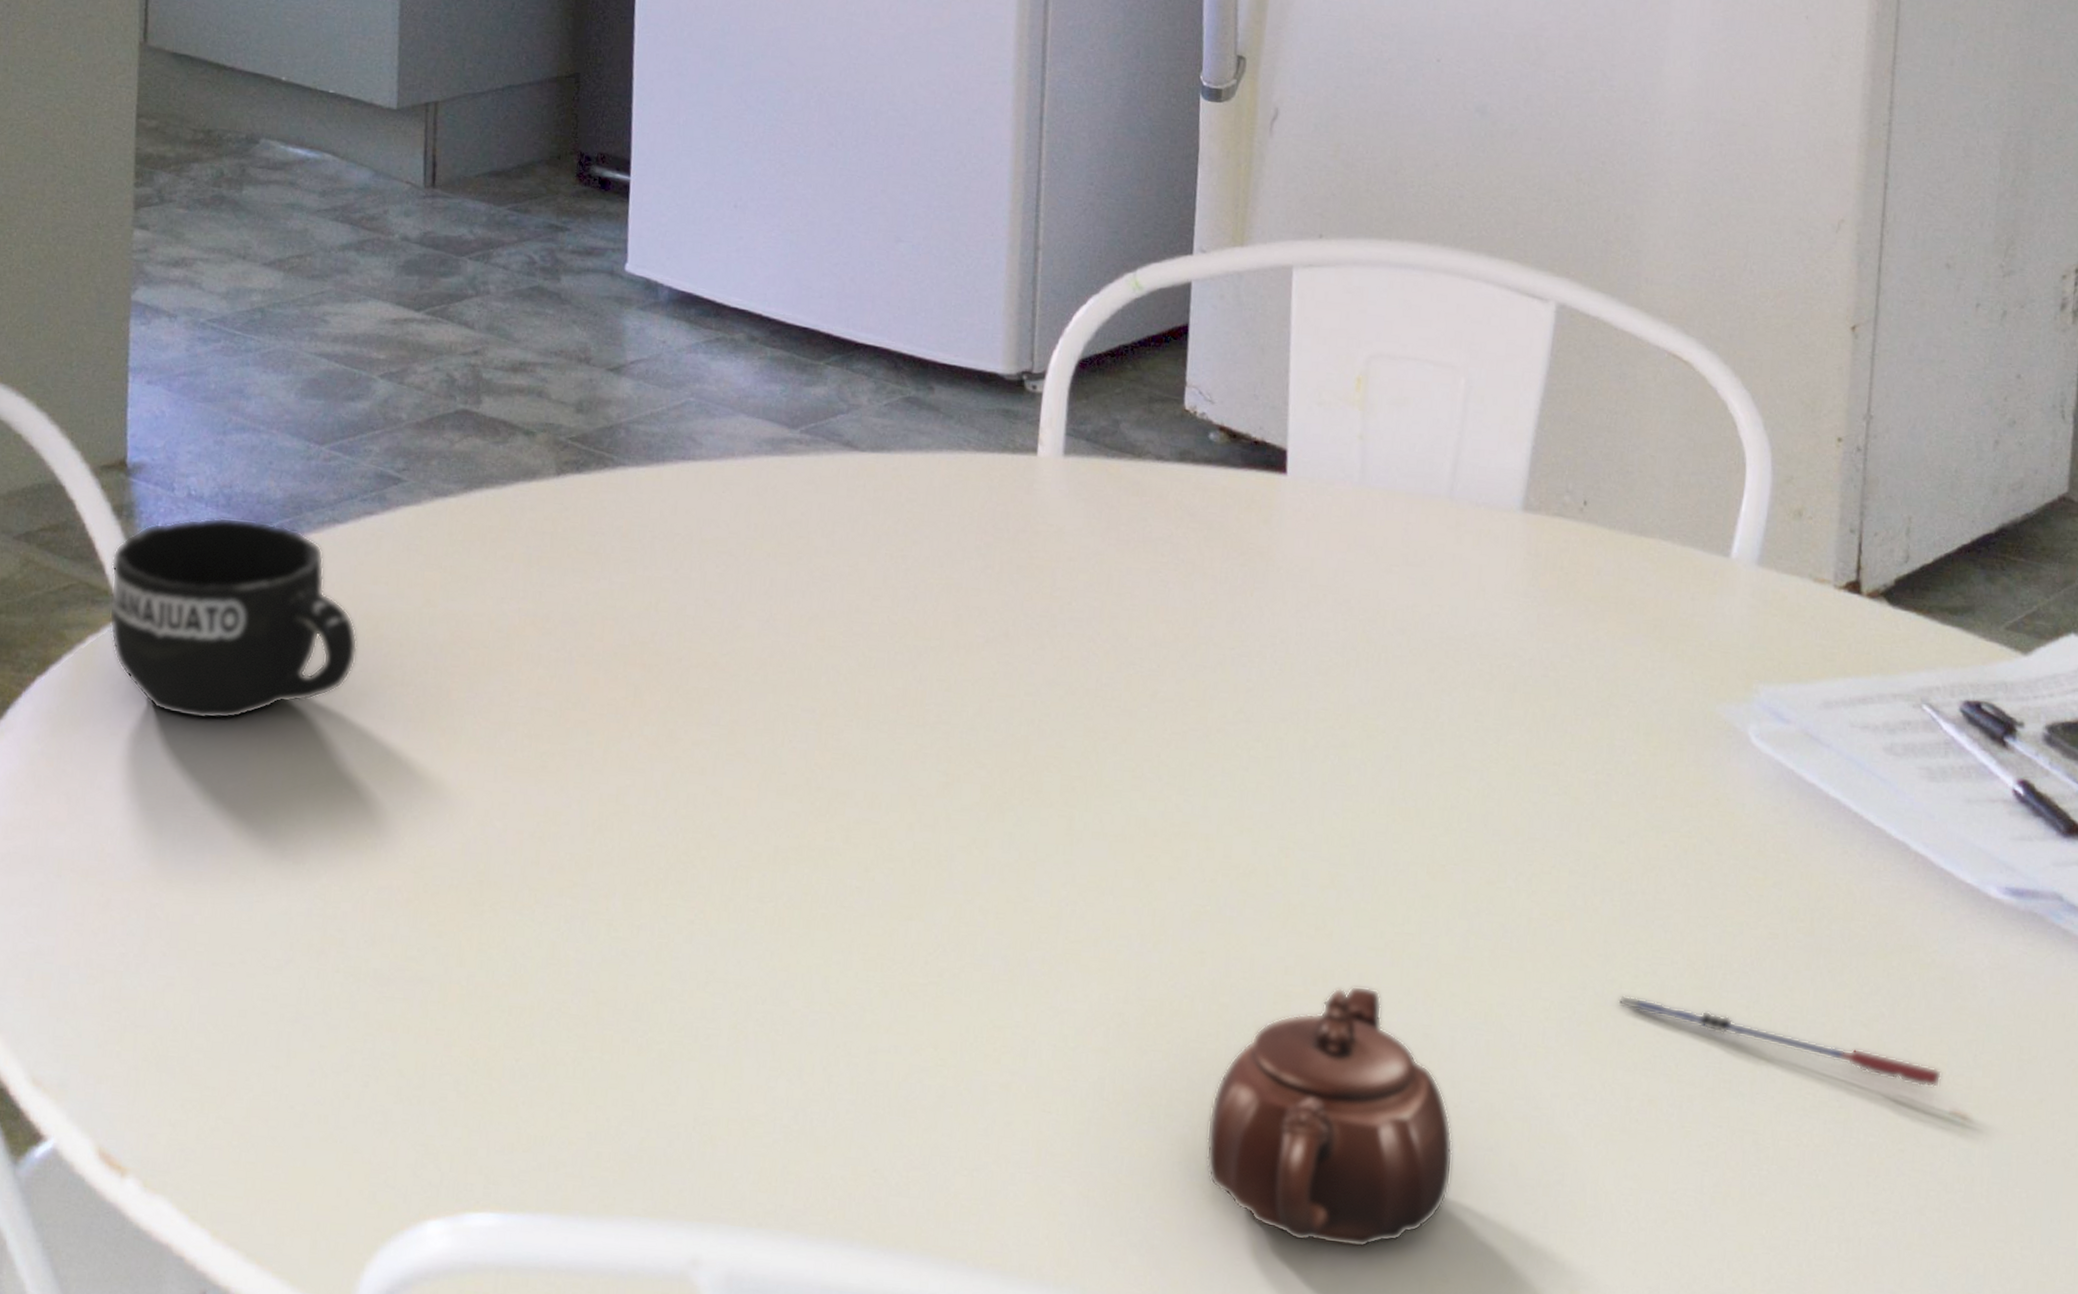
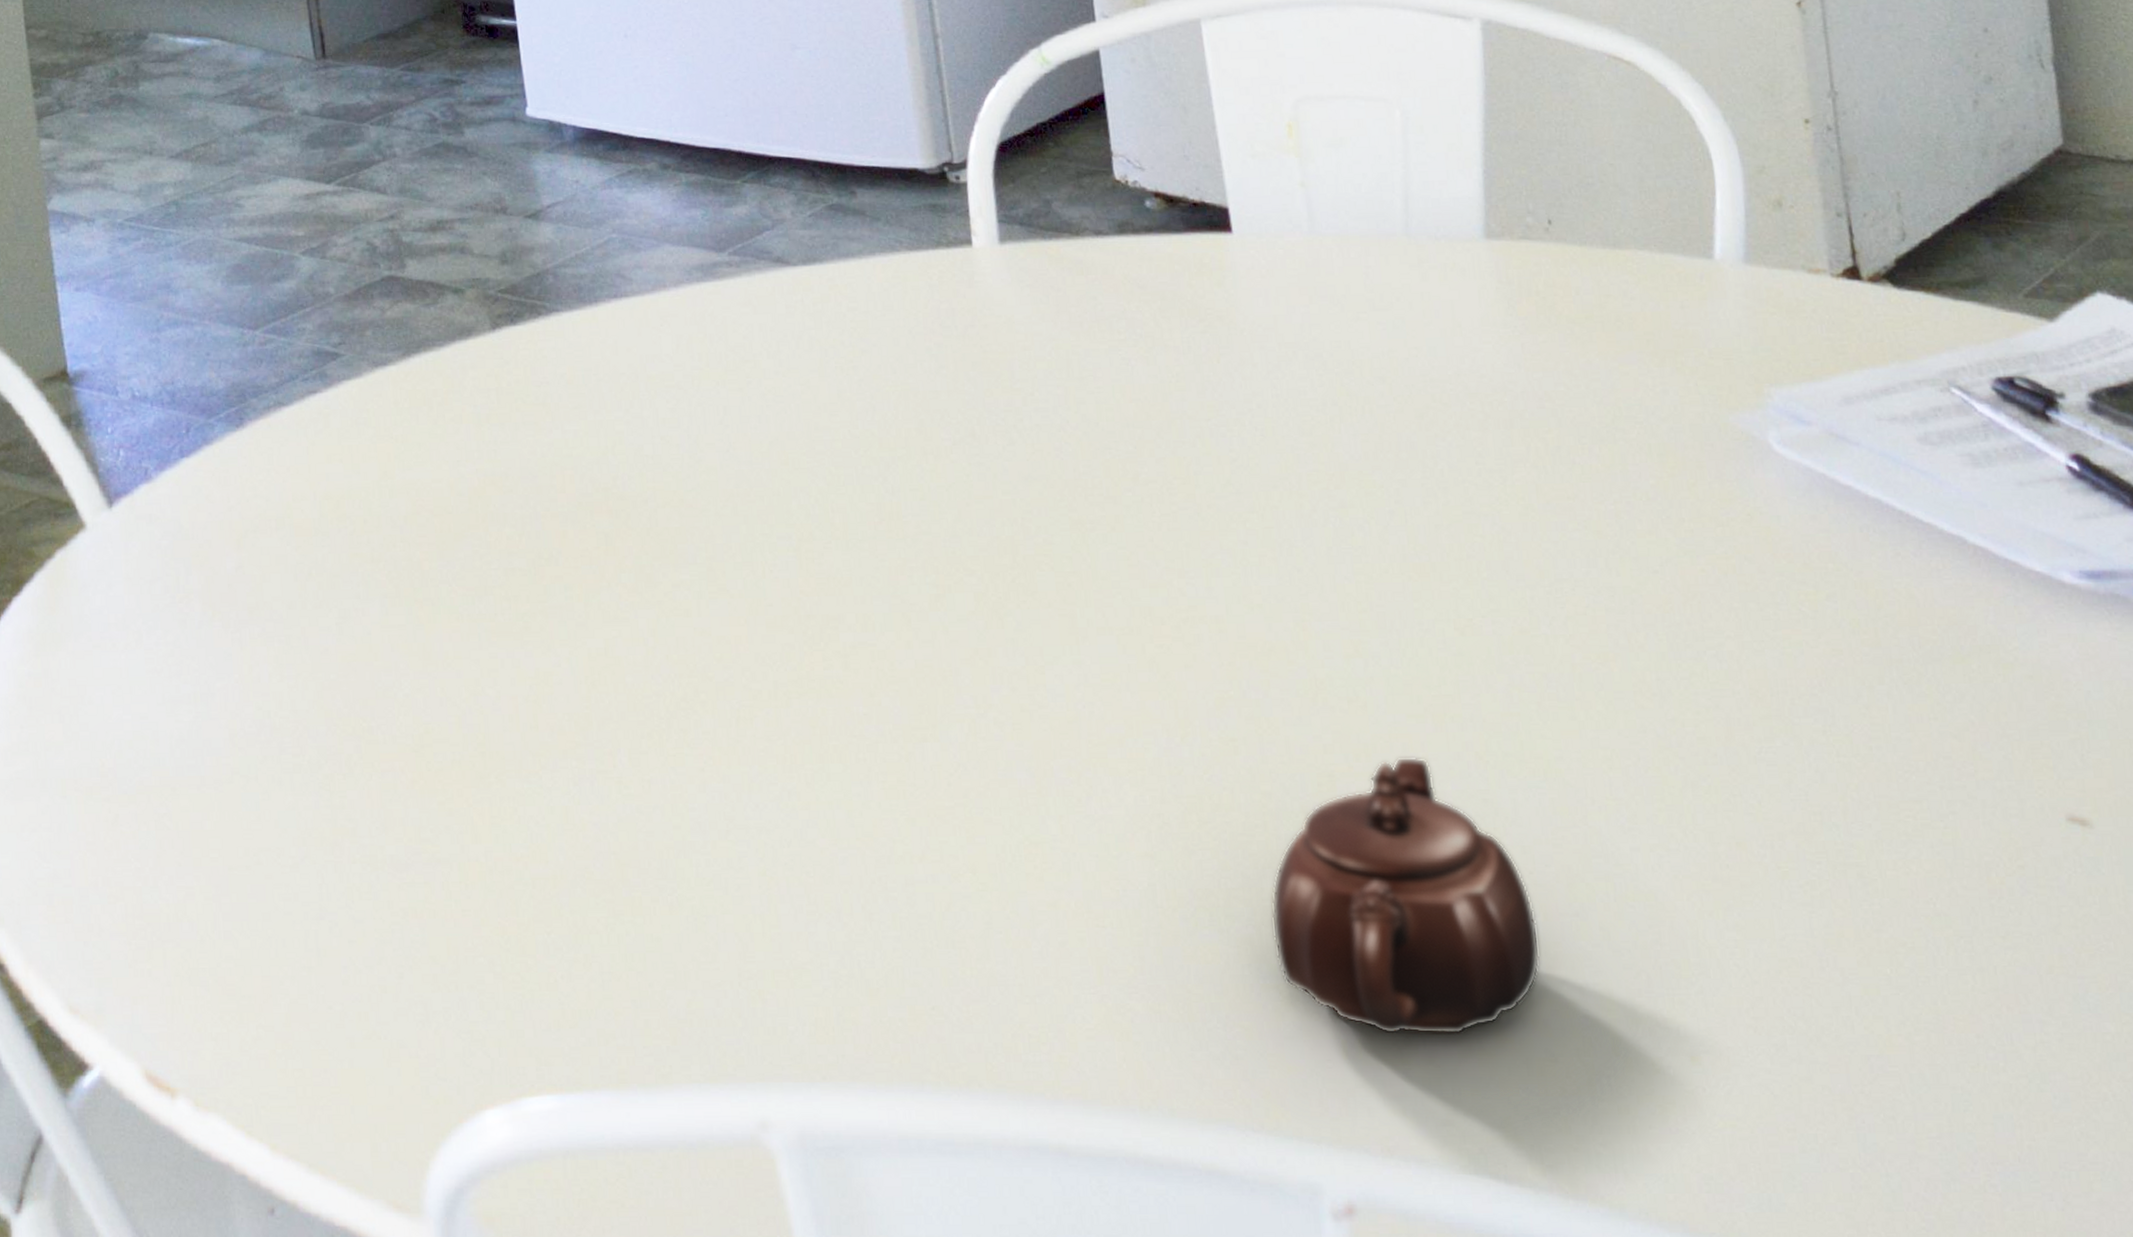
mug: present [108,517,358,720] -> none [67,413,323,621]
pen: present [1618,995,1943,1088] -> none [1683,734,2051,796]

